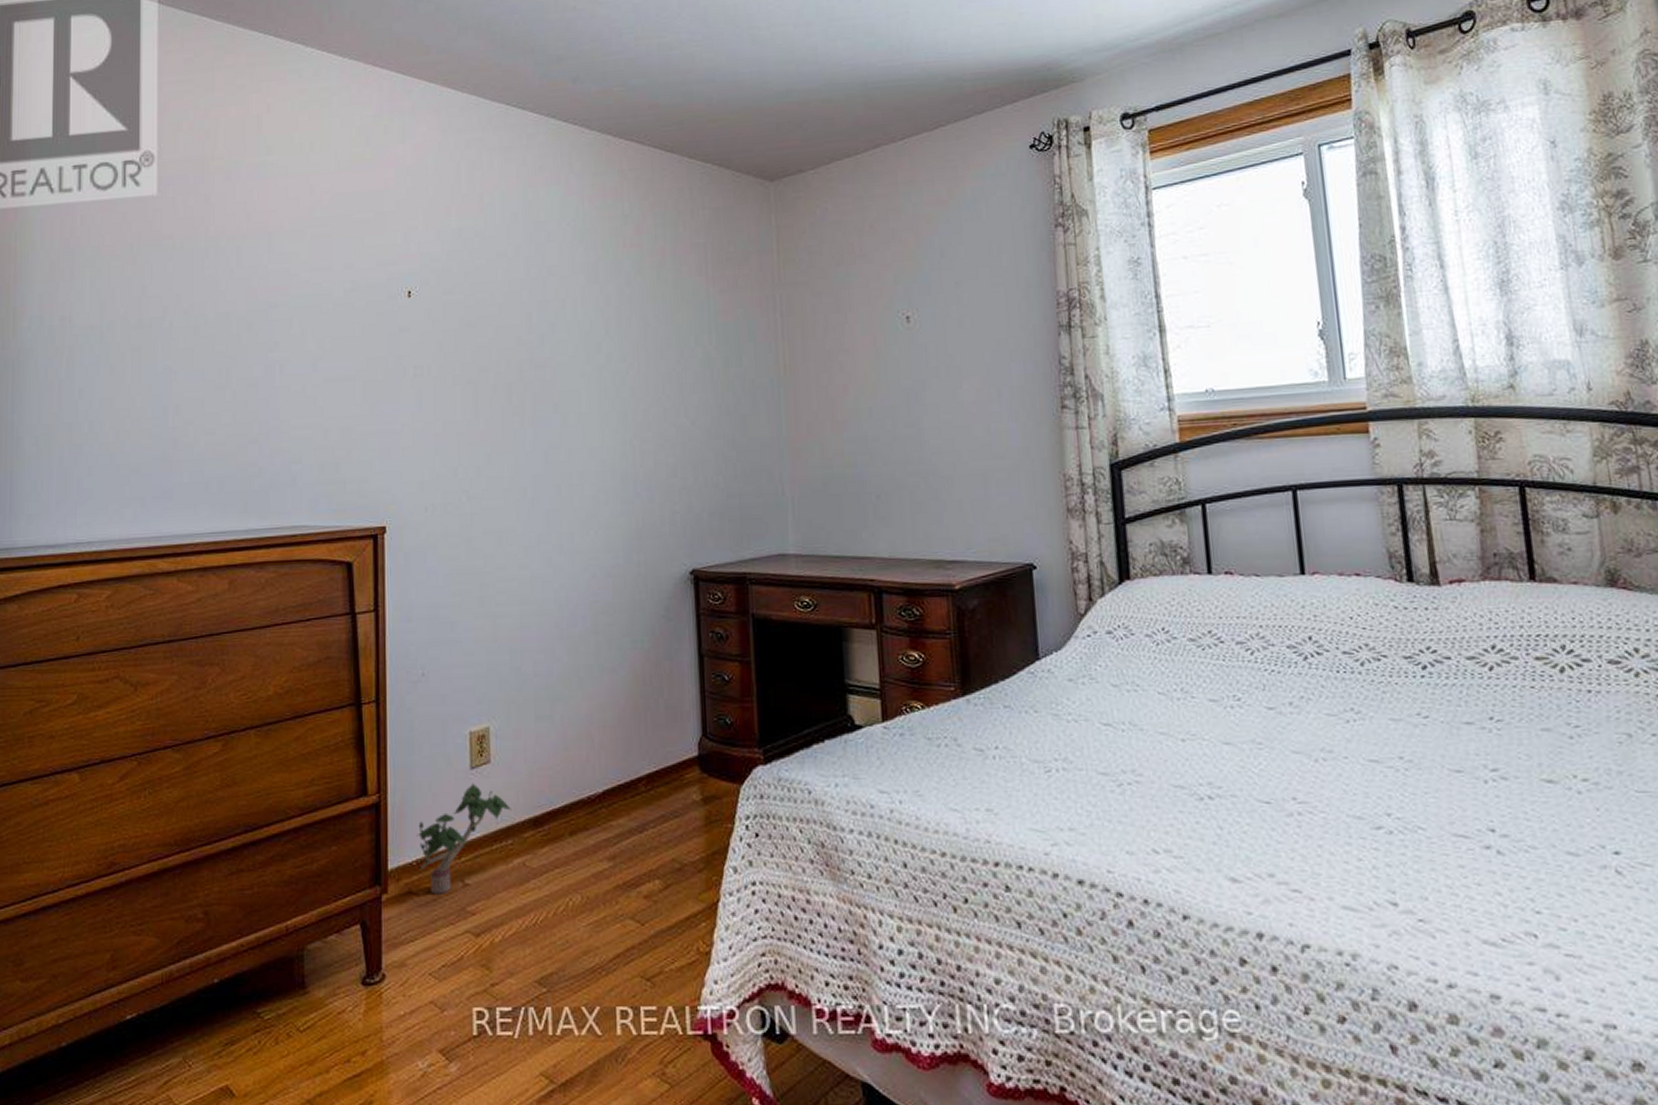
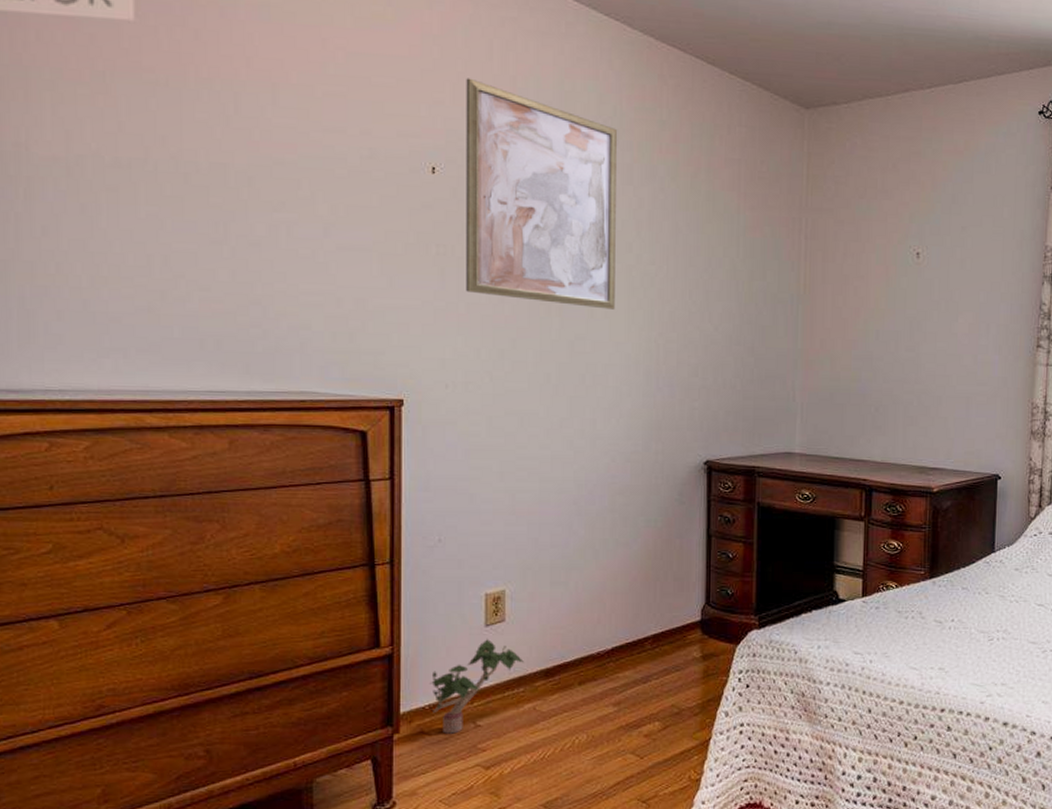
wall art: none [437,201,587,414] -> present [466,78,618,310]

